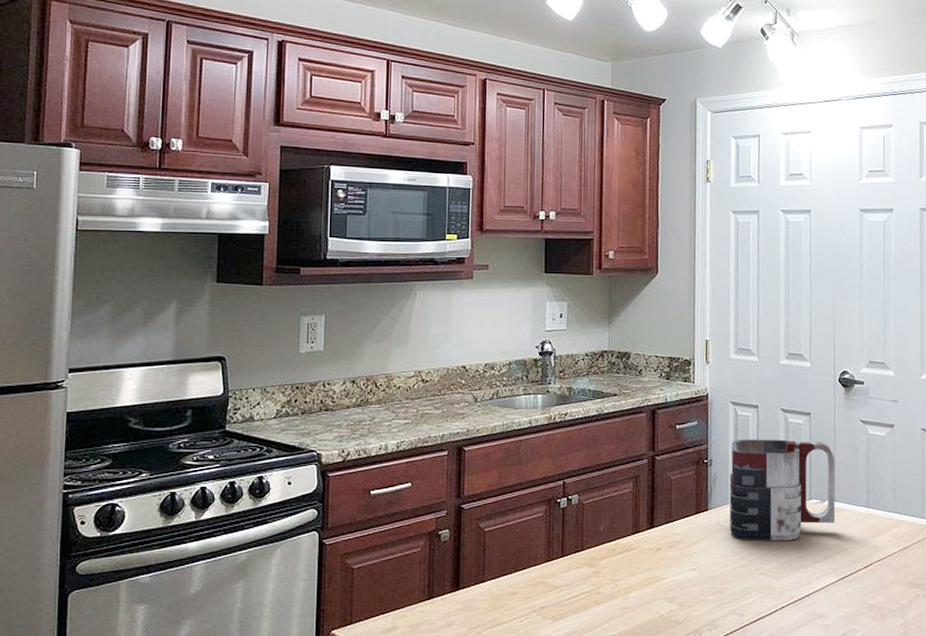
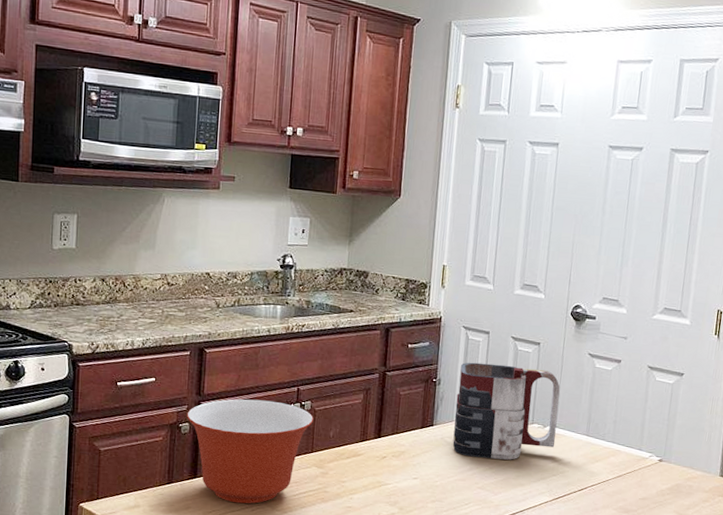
mixing bowl: none [446,497,582,615] -> present [186,399,313,504]

